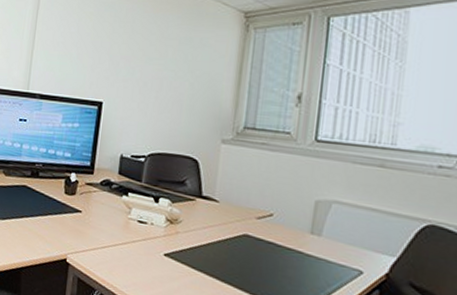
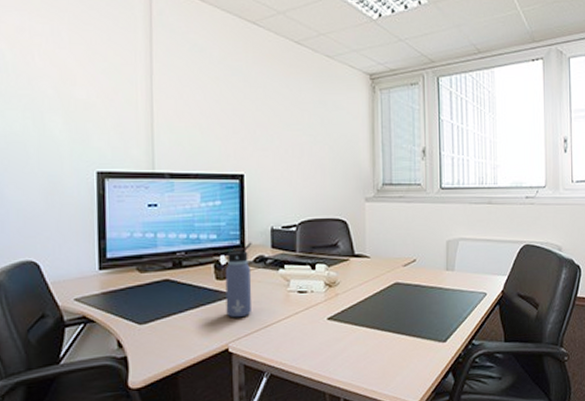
water bottle: none [69,165,101,234] -> present [225,242,252,318]

